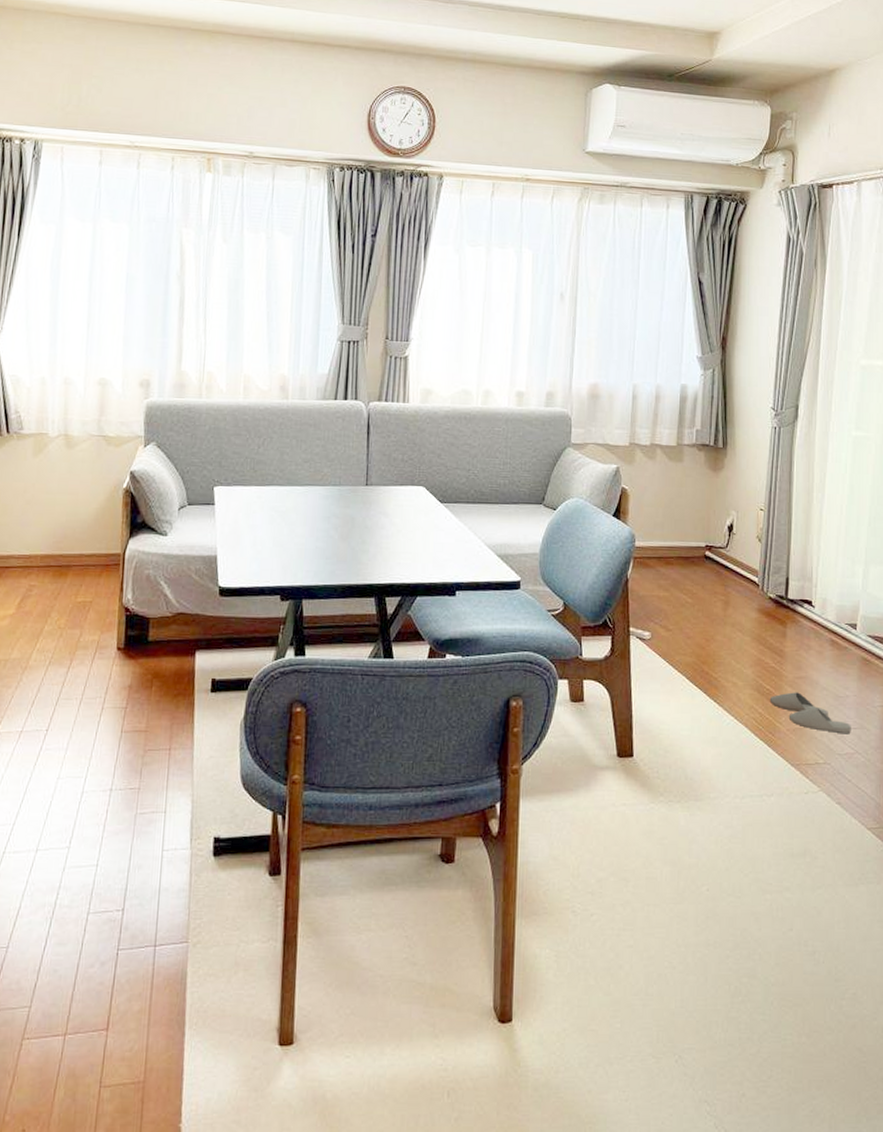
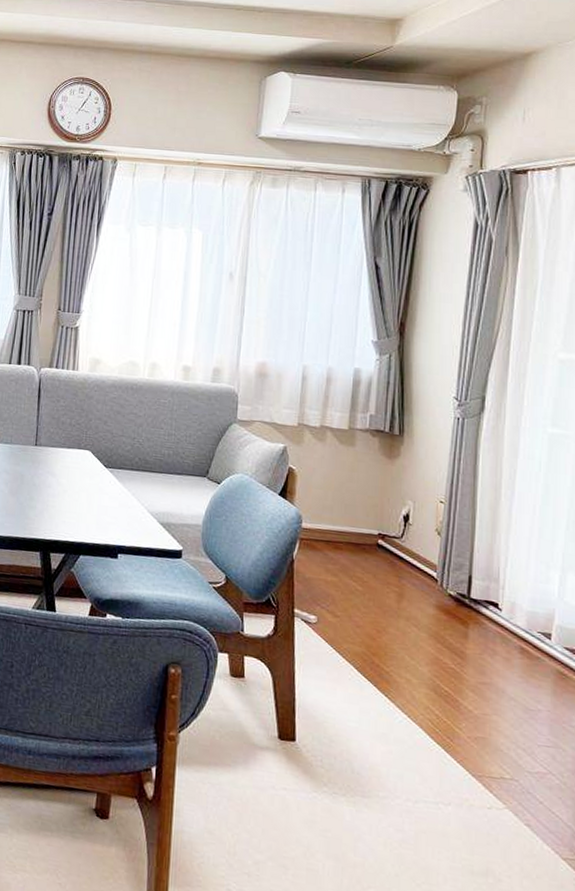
slippers: present [769,692,851,734] -> none [448,697,544,752]

